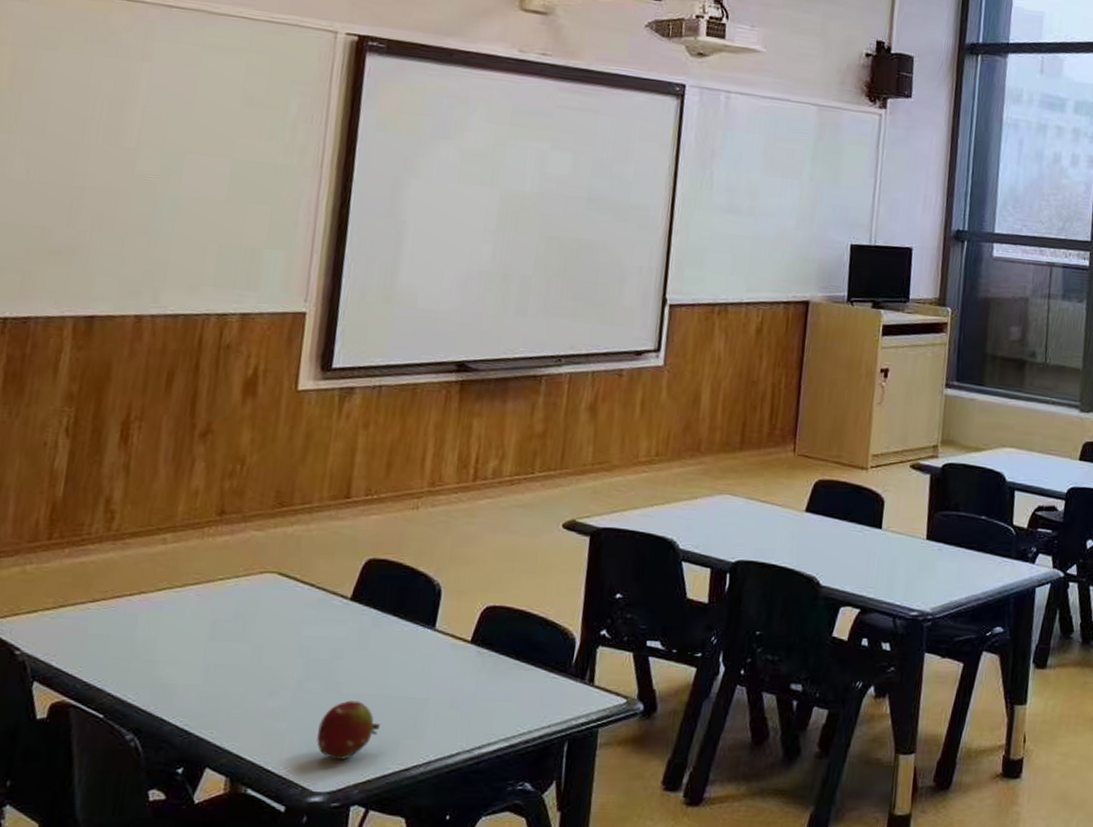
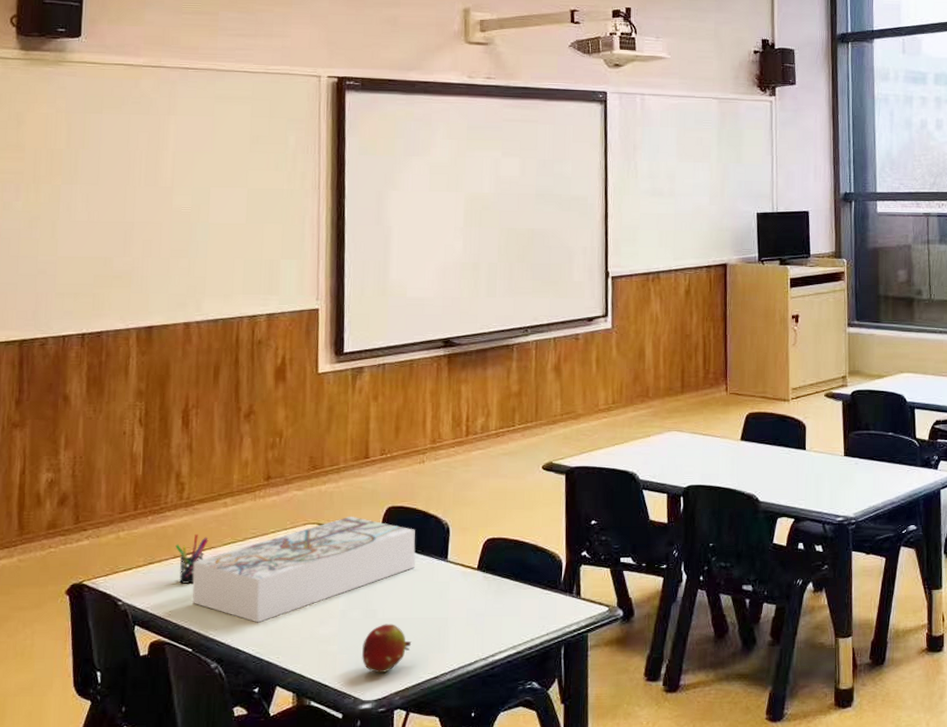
pen holder: none [95,574,139,635] -> present [175,533,209,584]
board game: none [110,566,399,689] -> present [192,516,416,623]

